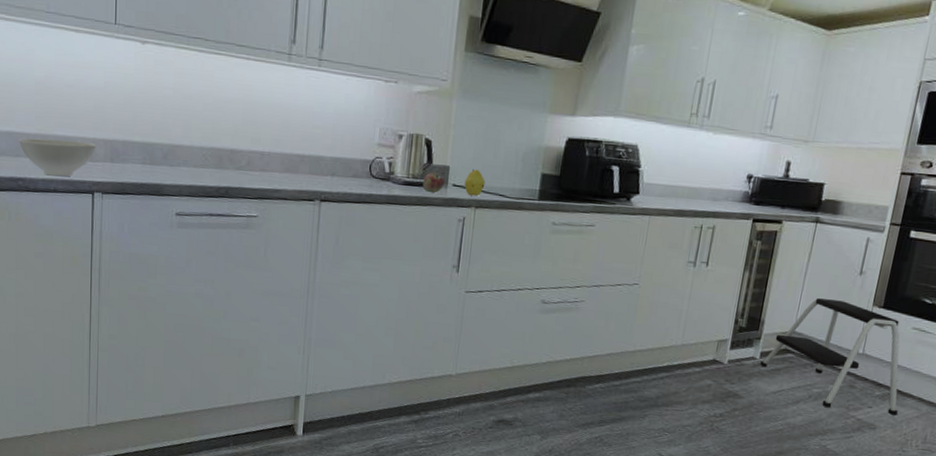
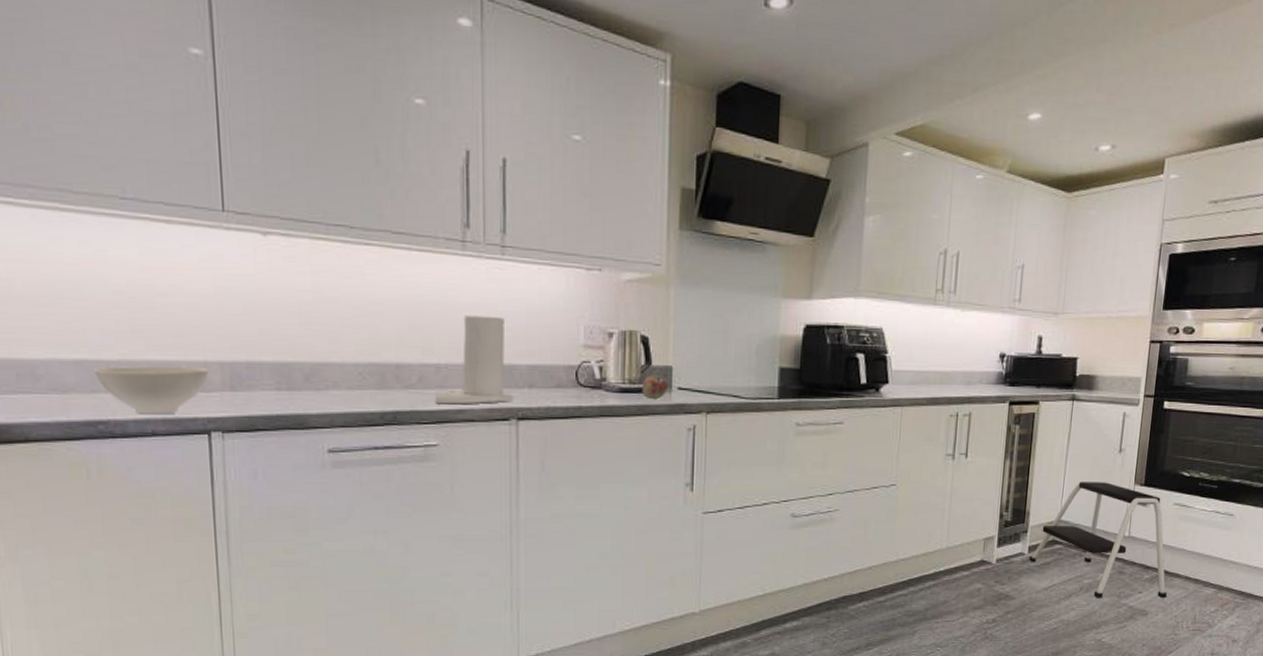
paper towel: none [258,114,319,187] -> present [435,315,514,405]
fruit: present [464,169,486,196] -> none [692,368,716,400]

